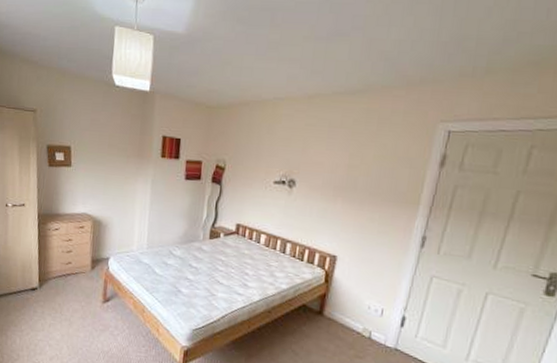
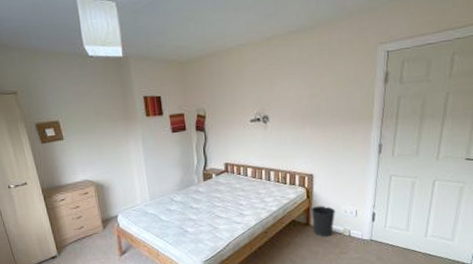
wastebasket: none [325,293,358,334] -> present [311,205,336,237]

